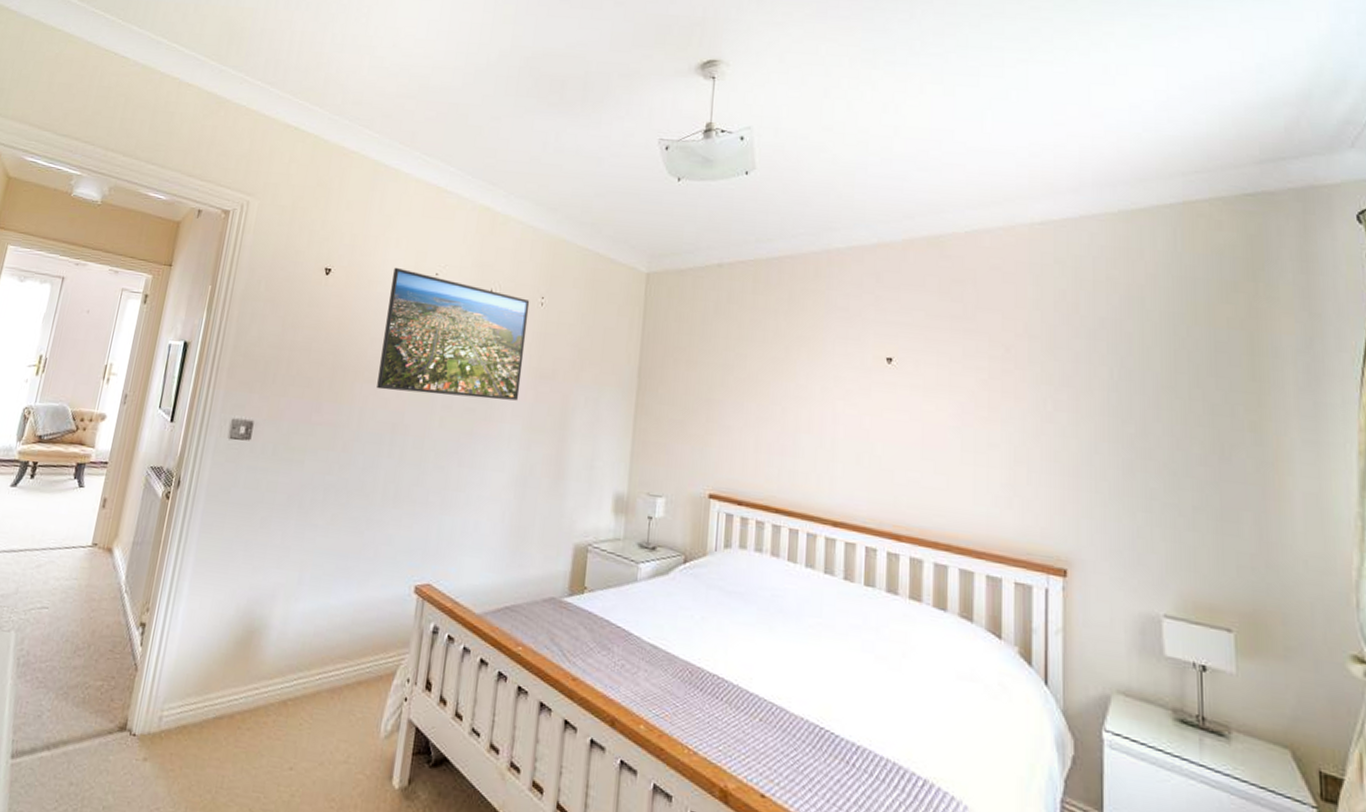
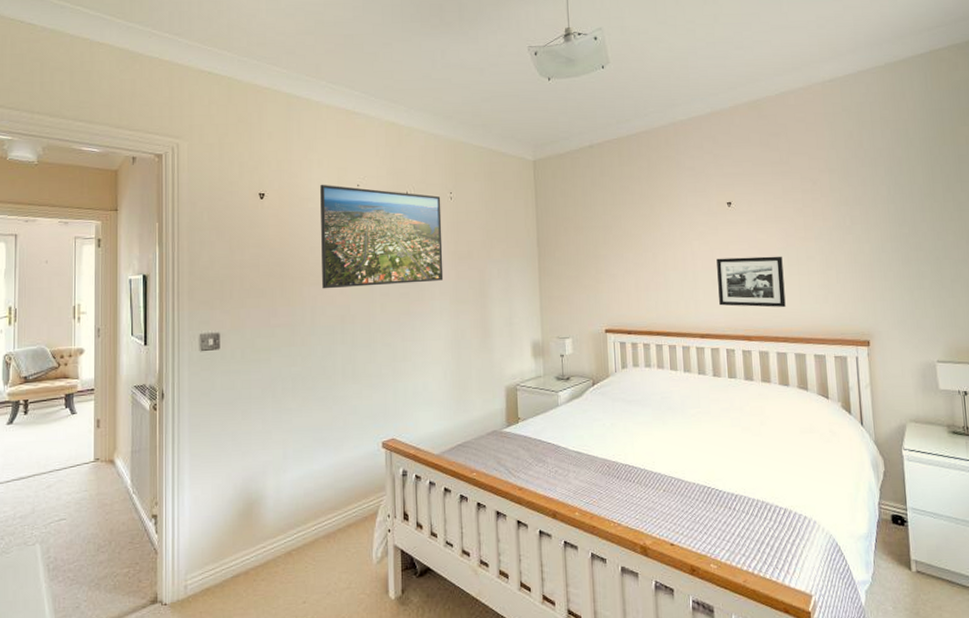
picture frame: none [863,427,954,506] -> present [716,256,786,308]

